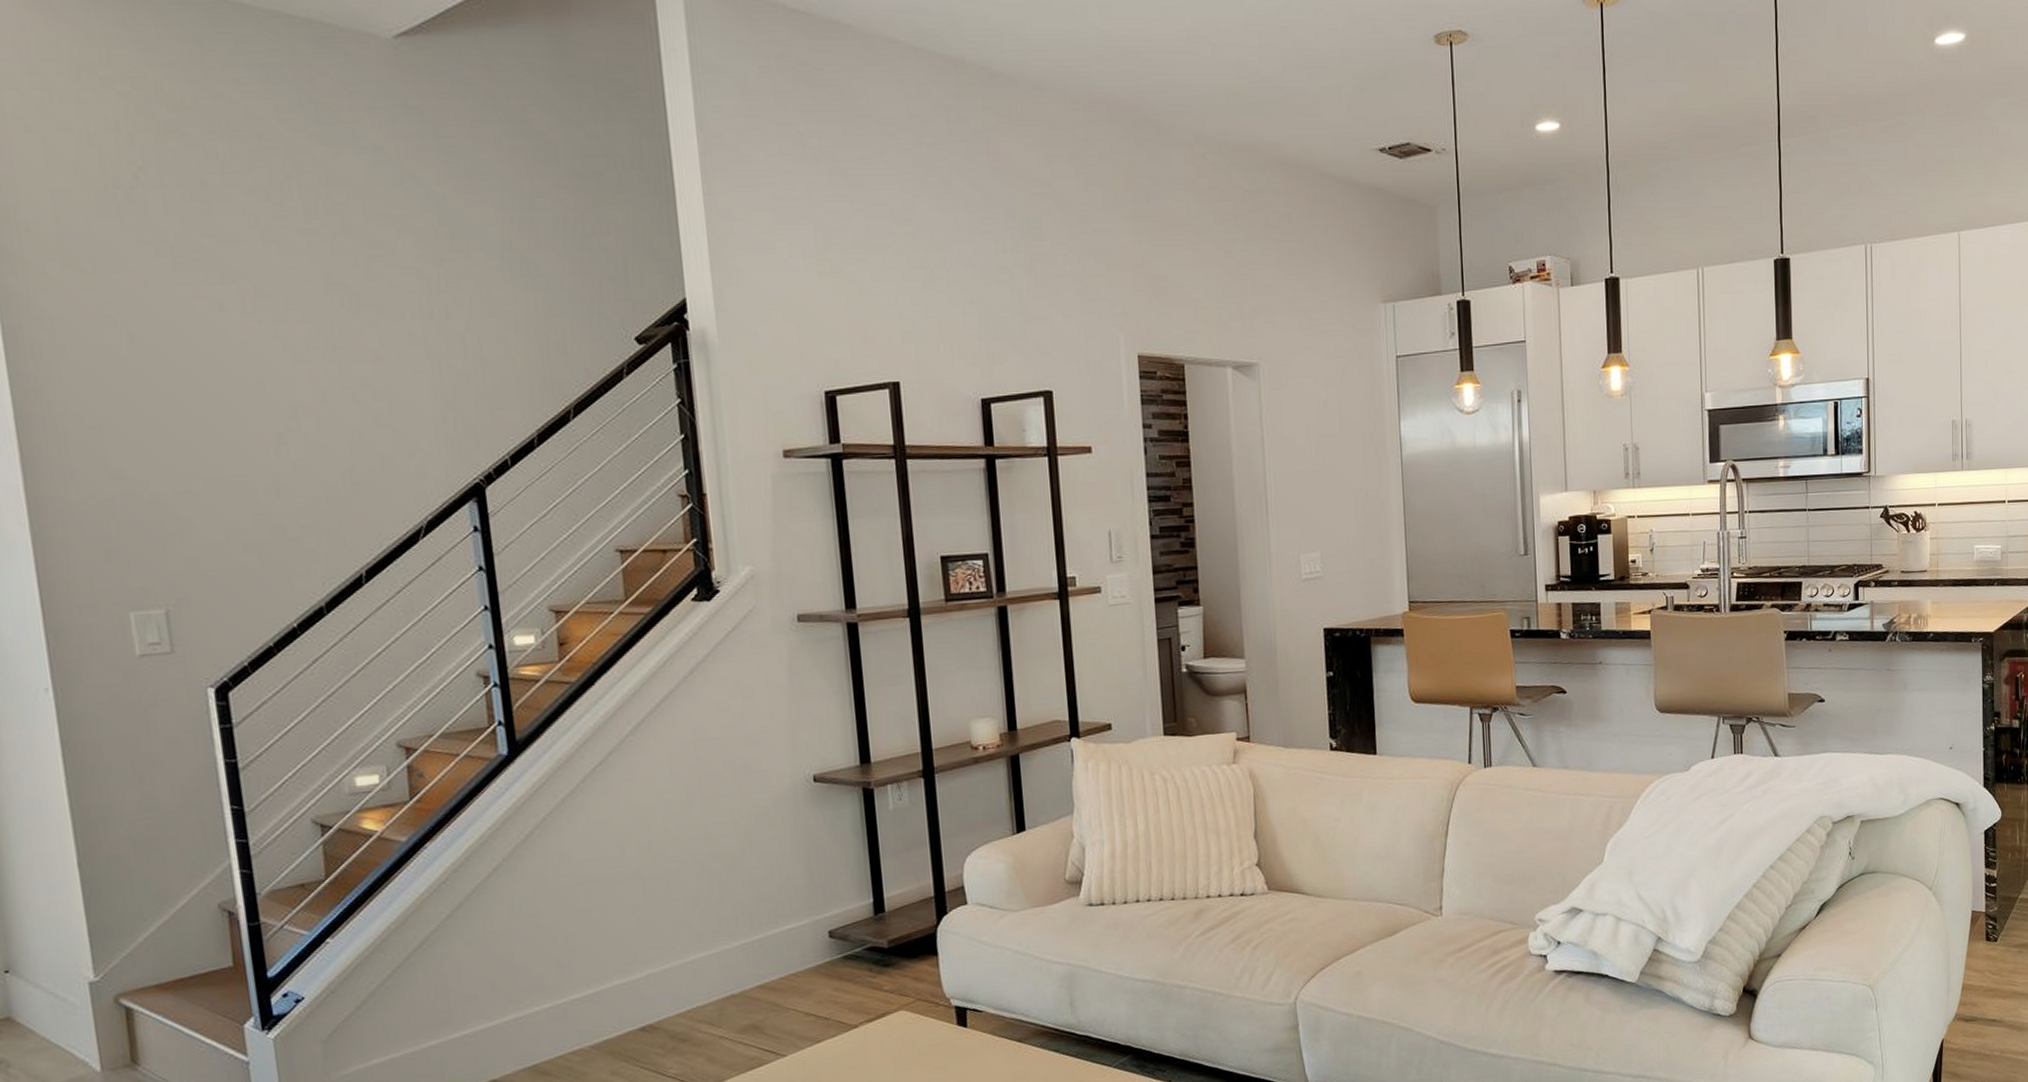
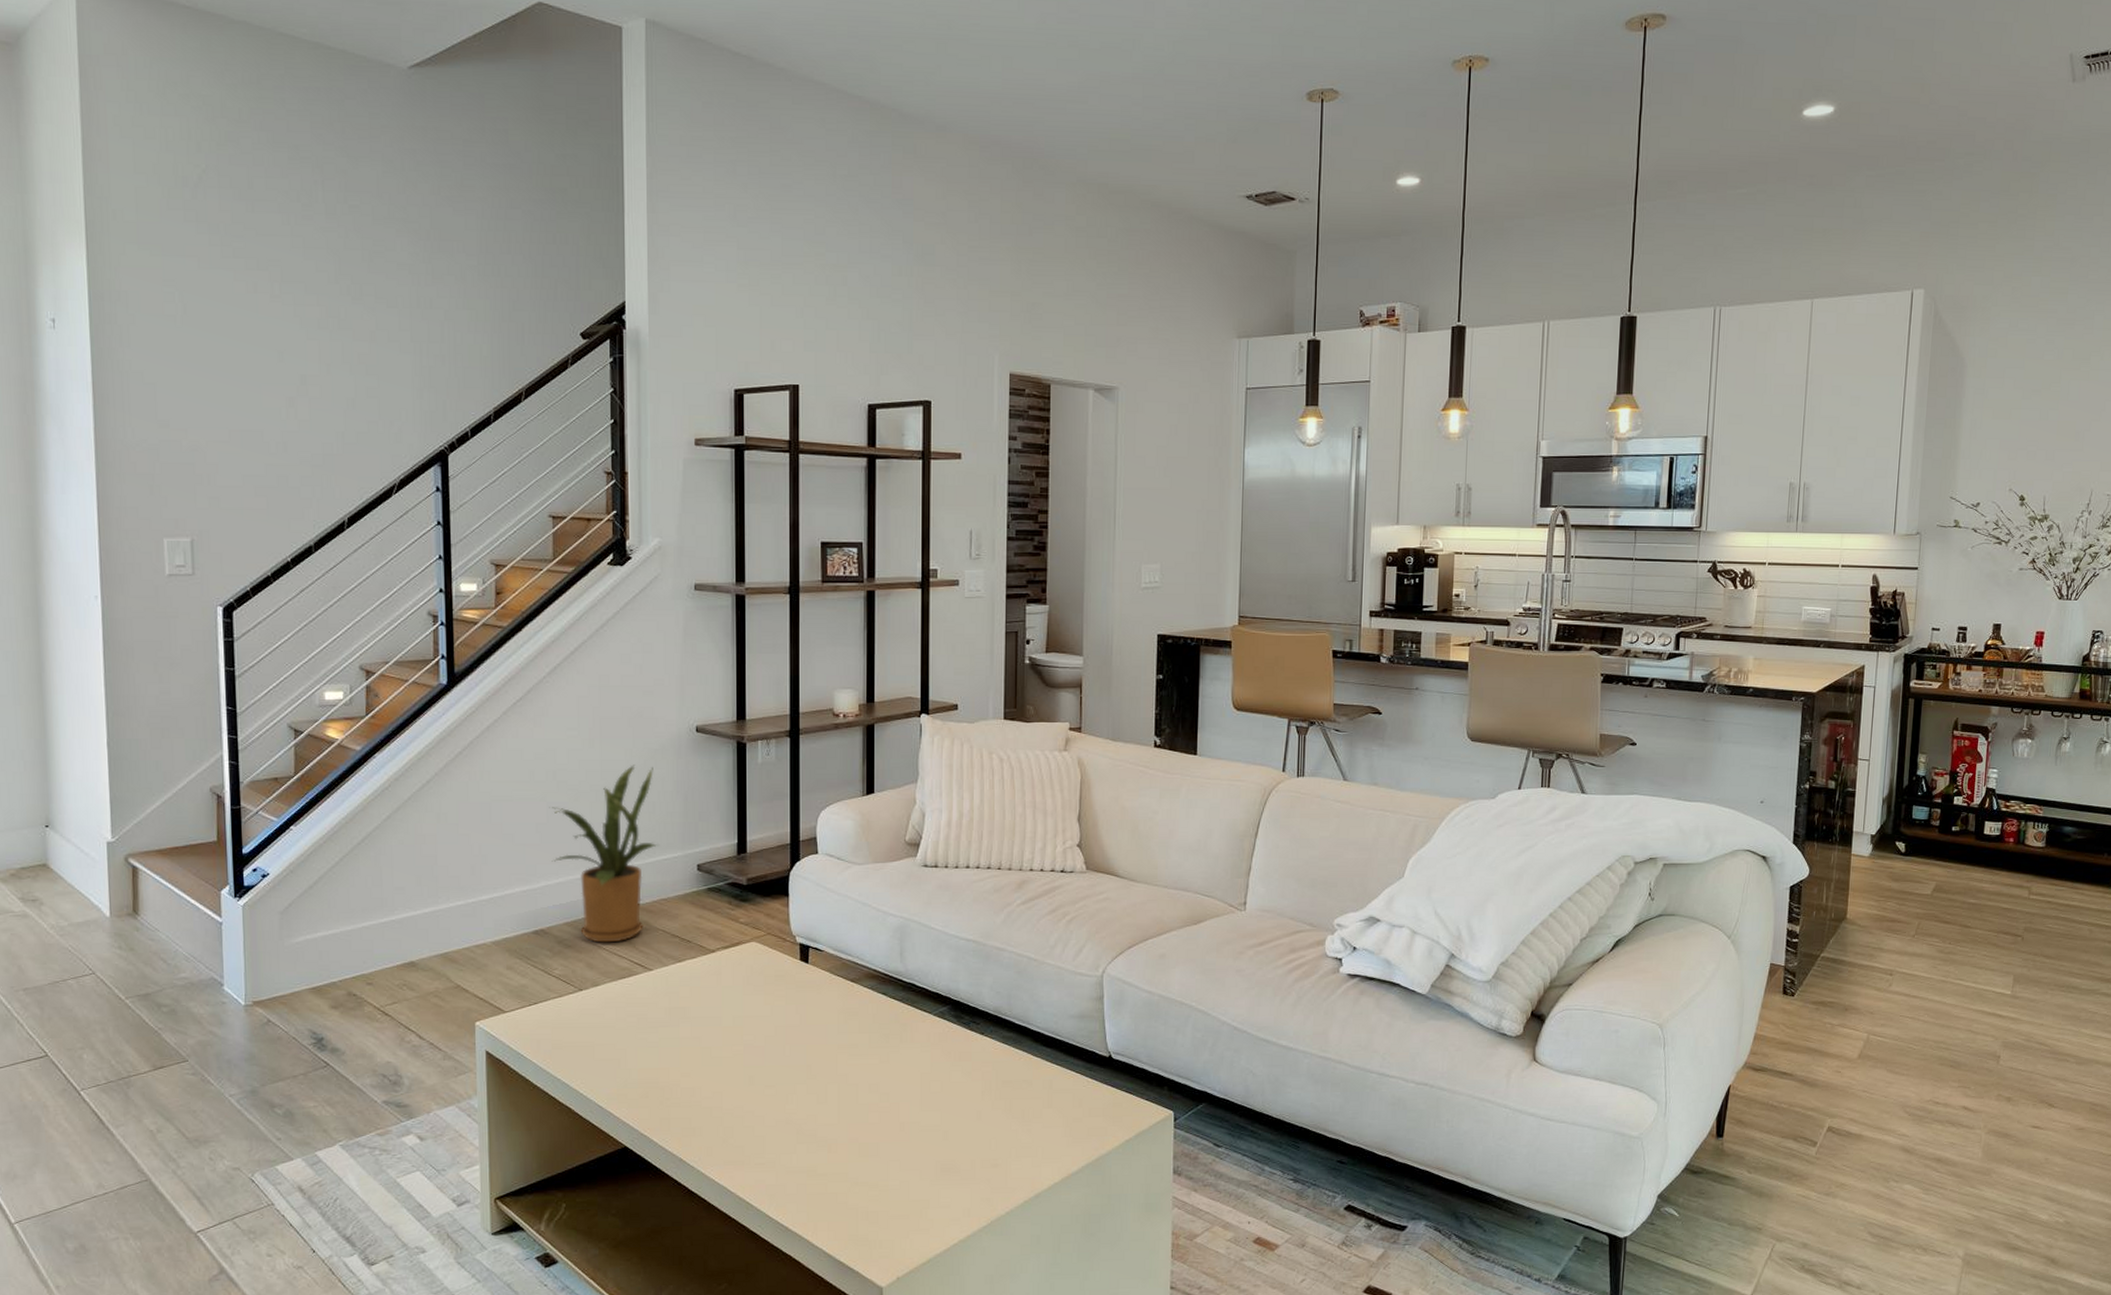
house plant: none [646,826,781,1032] -> present [549,765,658,943]

